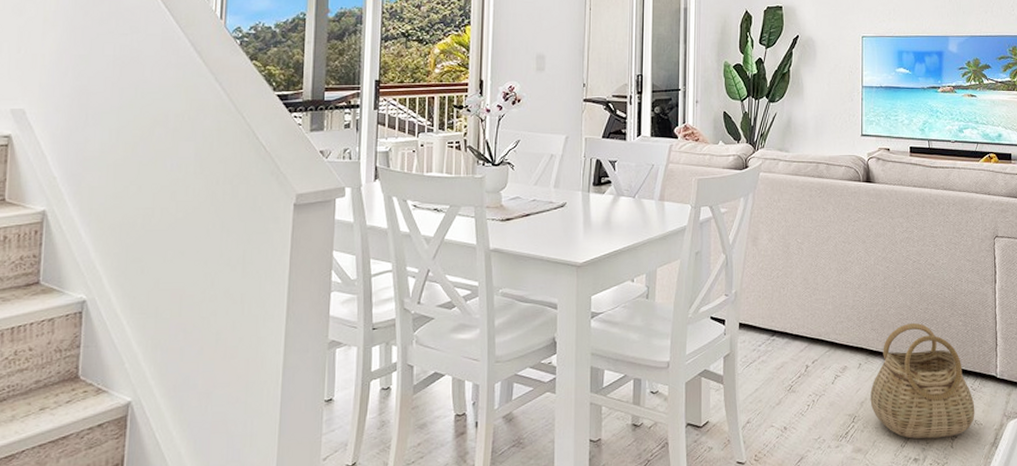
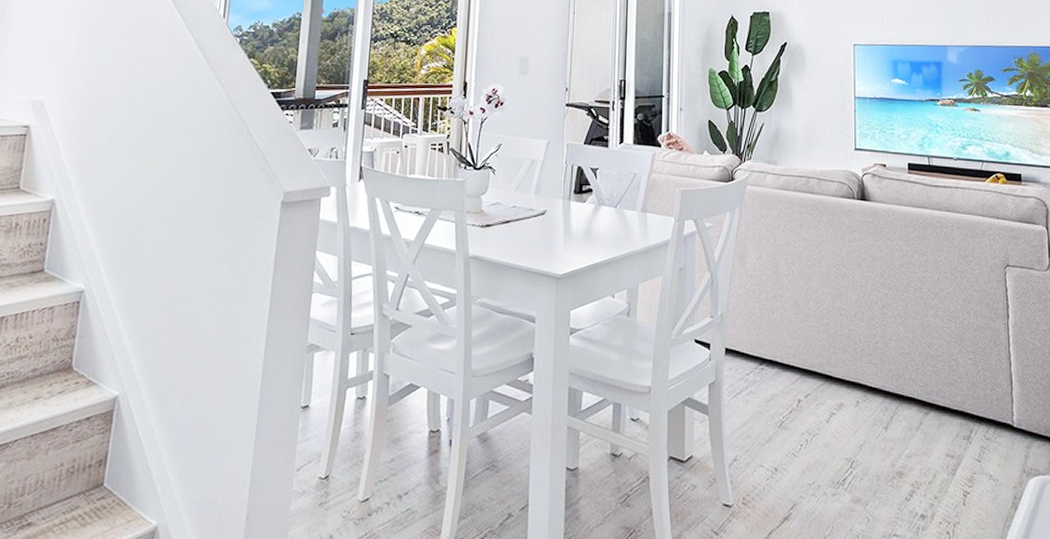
basket: present [870,323,975,439] -> none [870,359,990,493]

